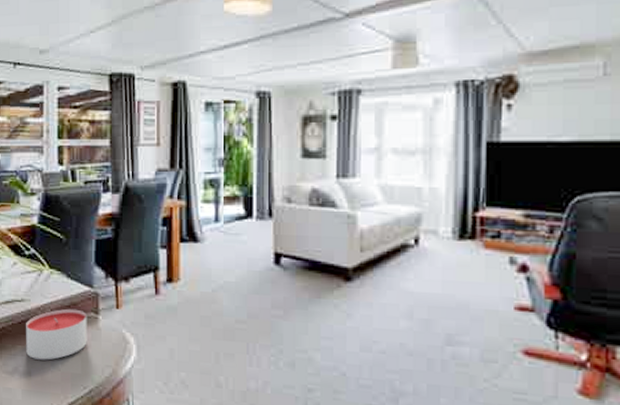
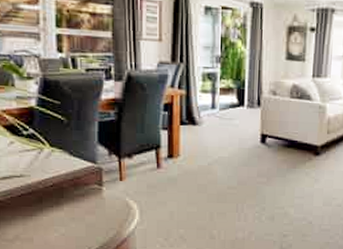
candle: present [26,308,87,360] -> none [26,182,91,227]

